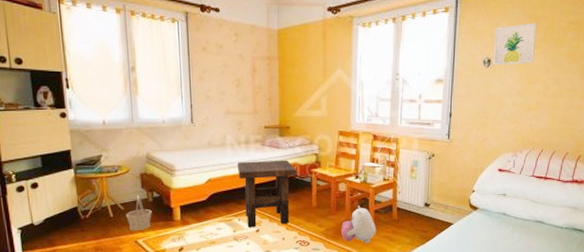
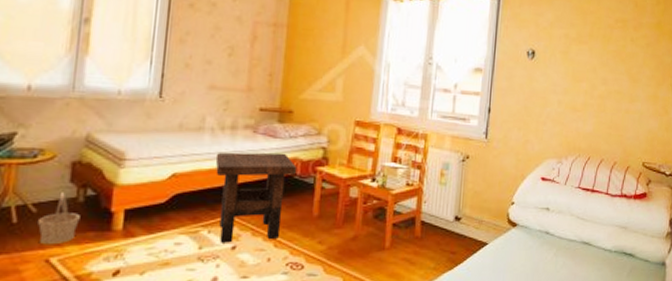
plush toy: present [340,206,376,244] -> none [347,217,394,268]
wall art: present [492,22,537,66] -> none [537,16,584,60]

